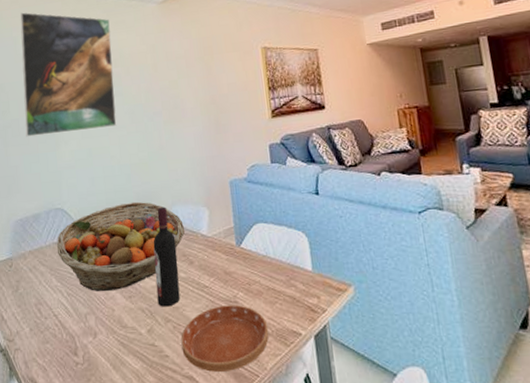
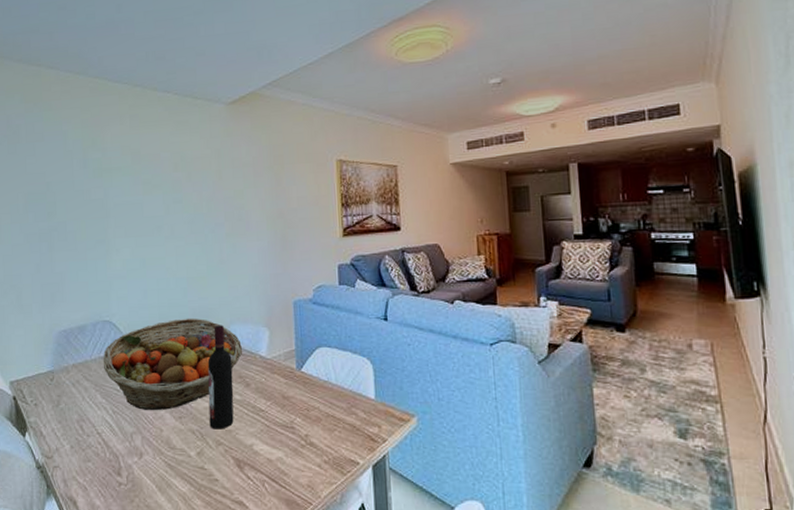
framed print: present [20,12,117,137] -> none [71,104,175,242]
saucer: present [181,305,269,372] -> none [232,431,325,498]

